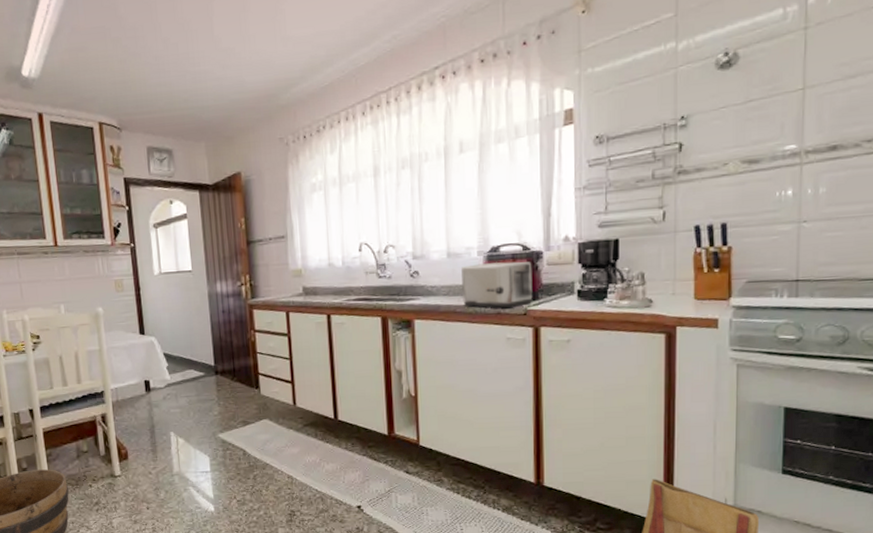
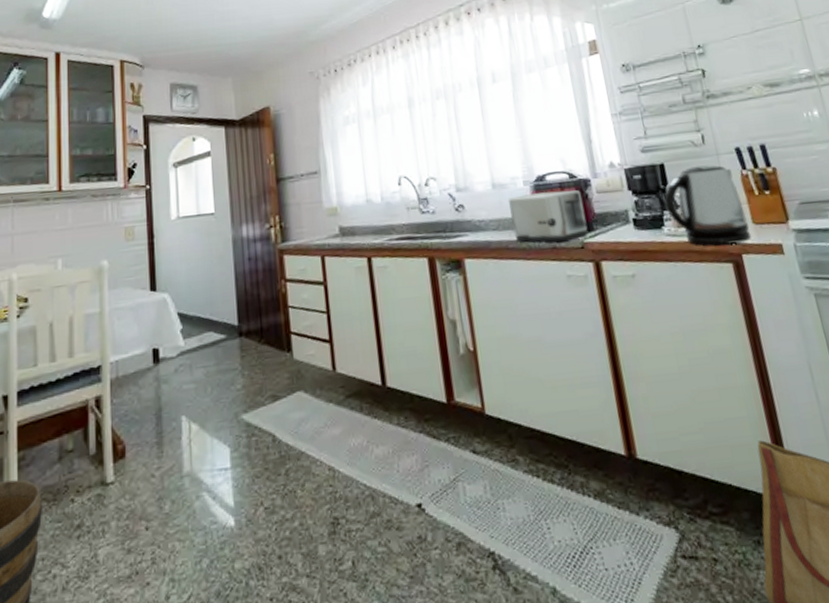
kettle: none [613,241,690,317] -> present [664,164,752,245]

